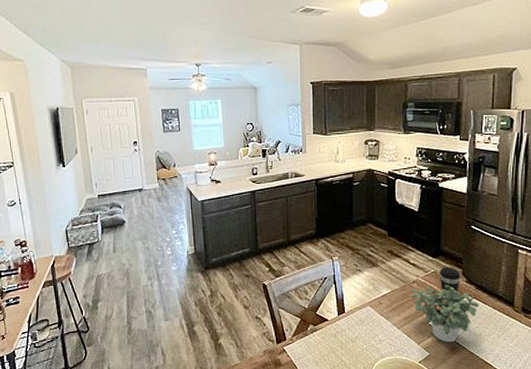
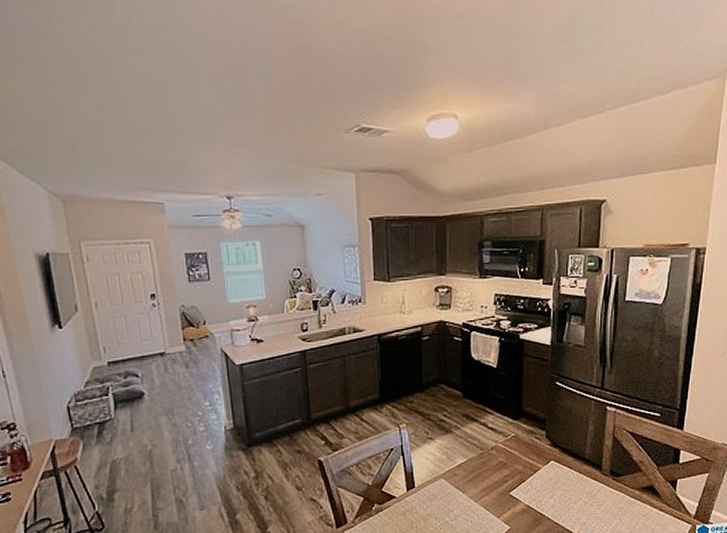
potted plant: present [411,285,479,343] -> none [489,449,564,514]
coffee cup: present [439,267,461,297] -> none [520,429,544,463]

